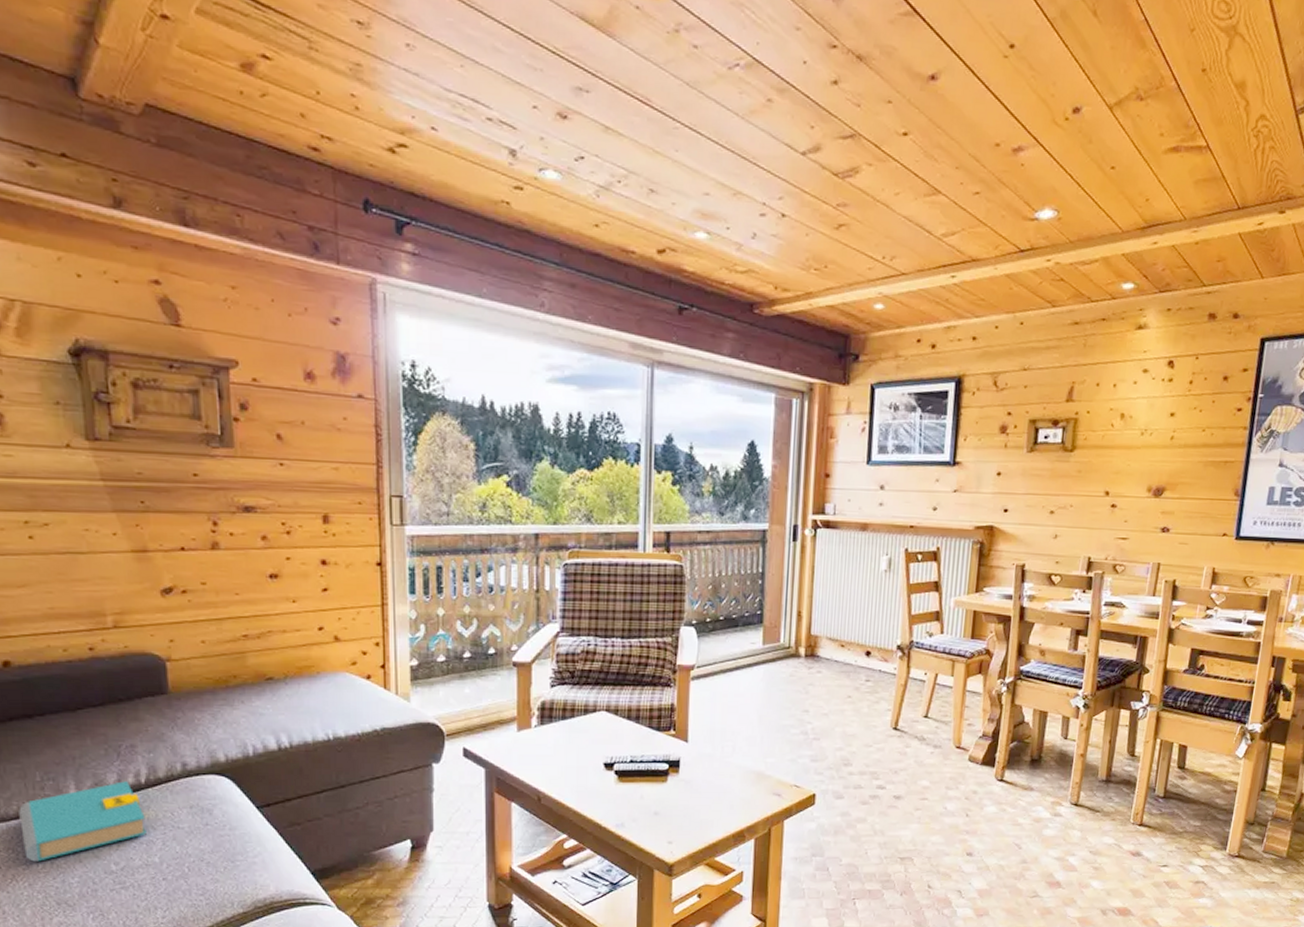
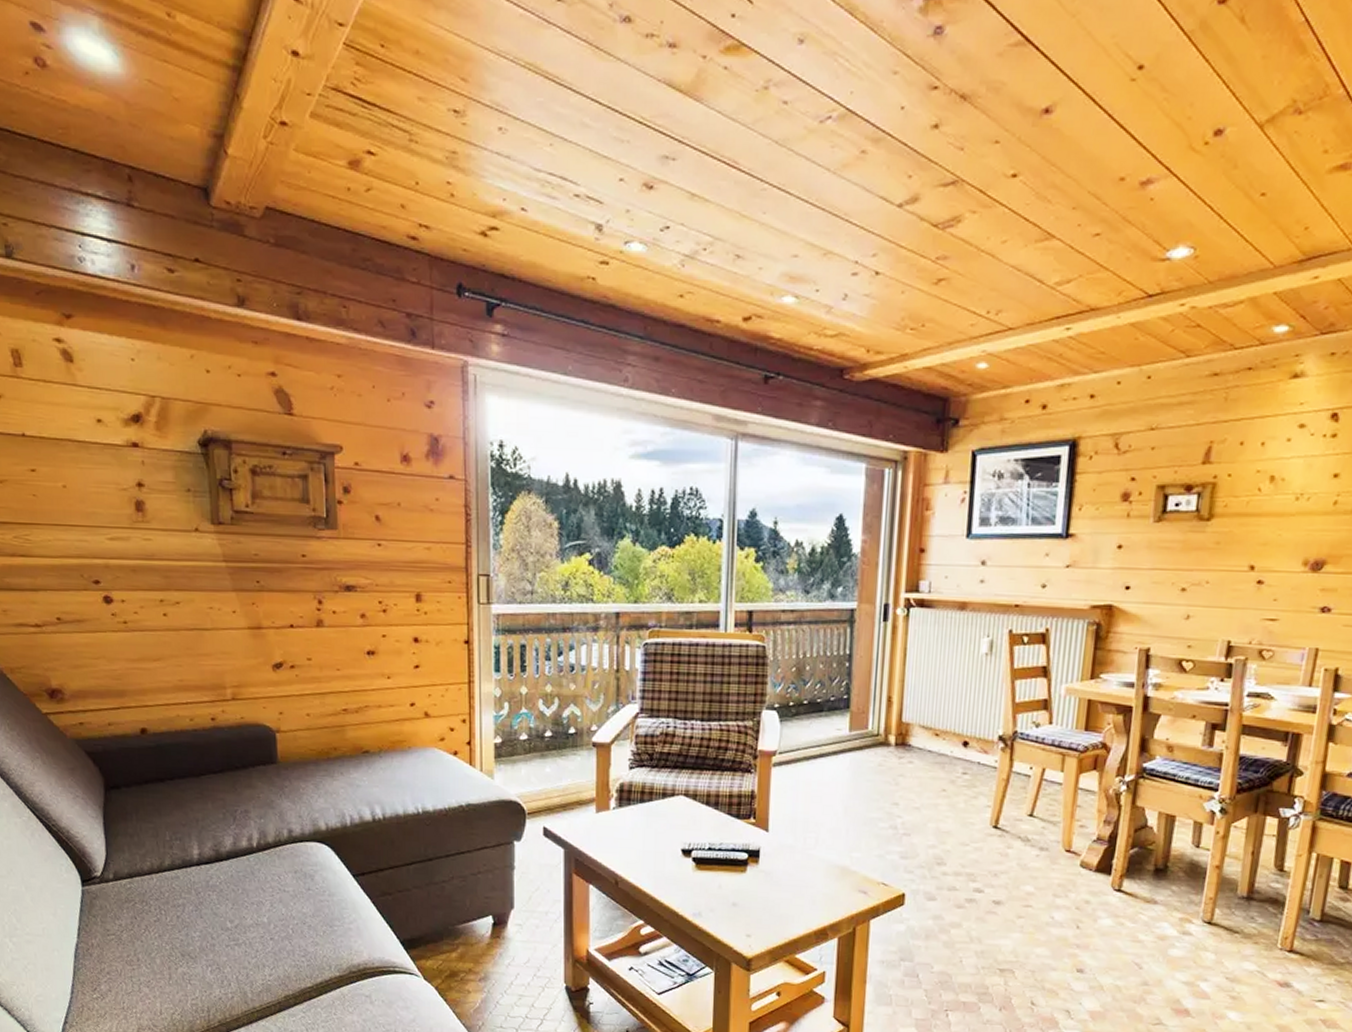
book: present [18,781,147,862] -> none [151,844,257,915]

